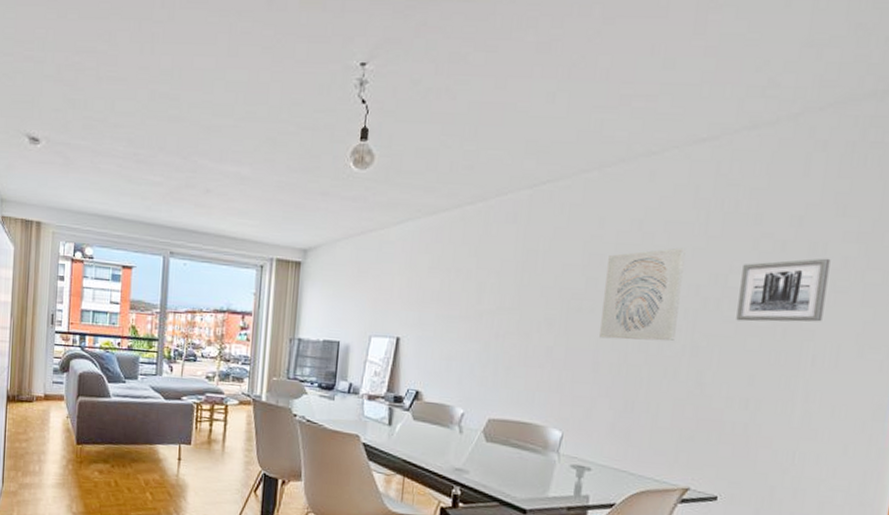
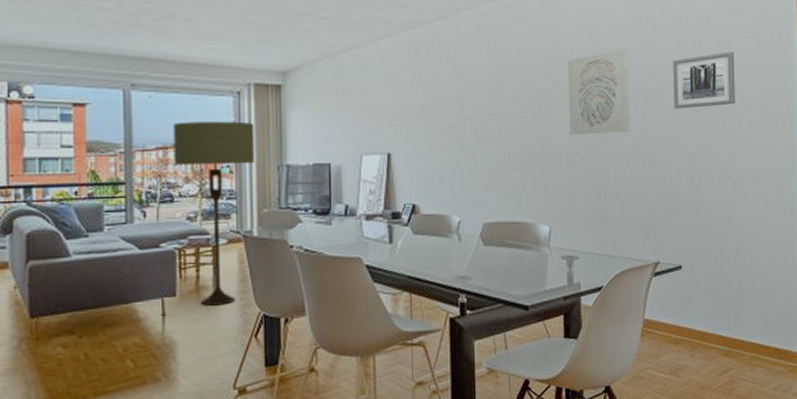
floor lamp: none [199,289,273,459] -> present [173,121,255,306]

